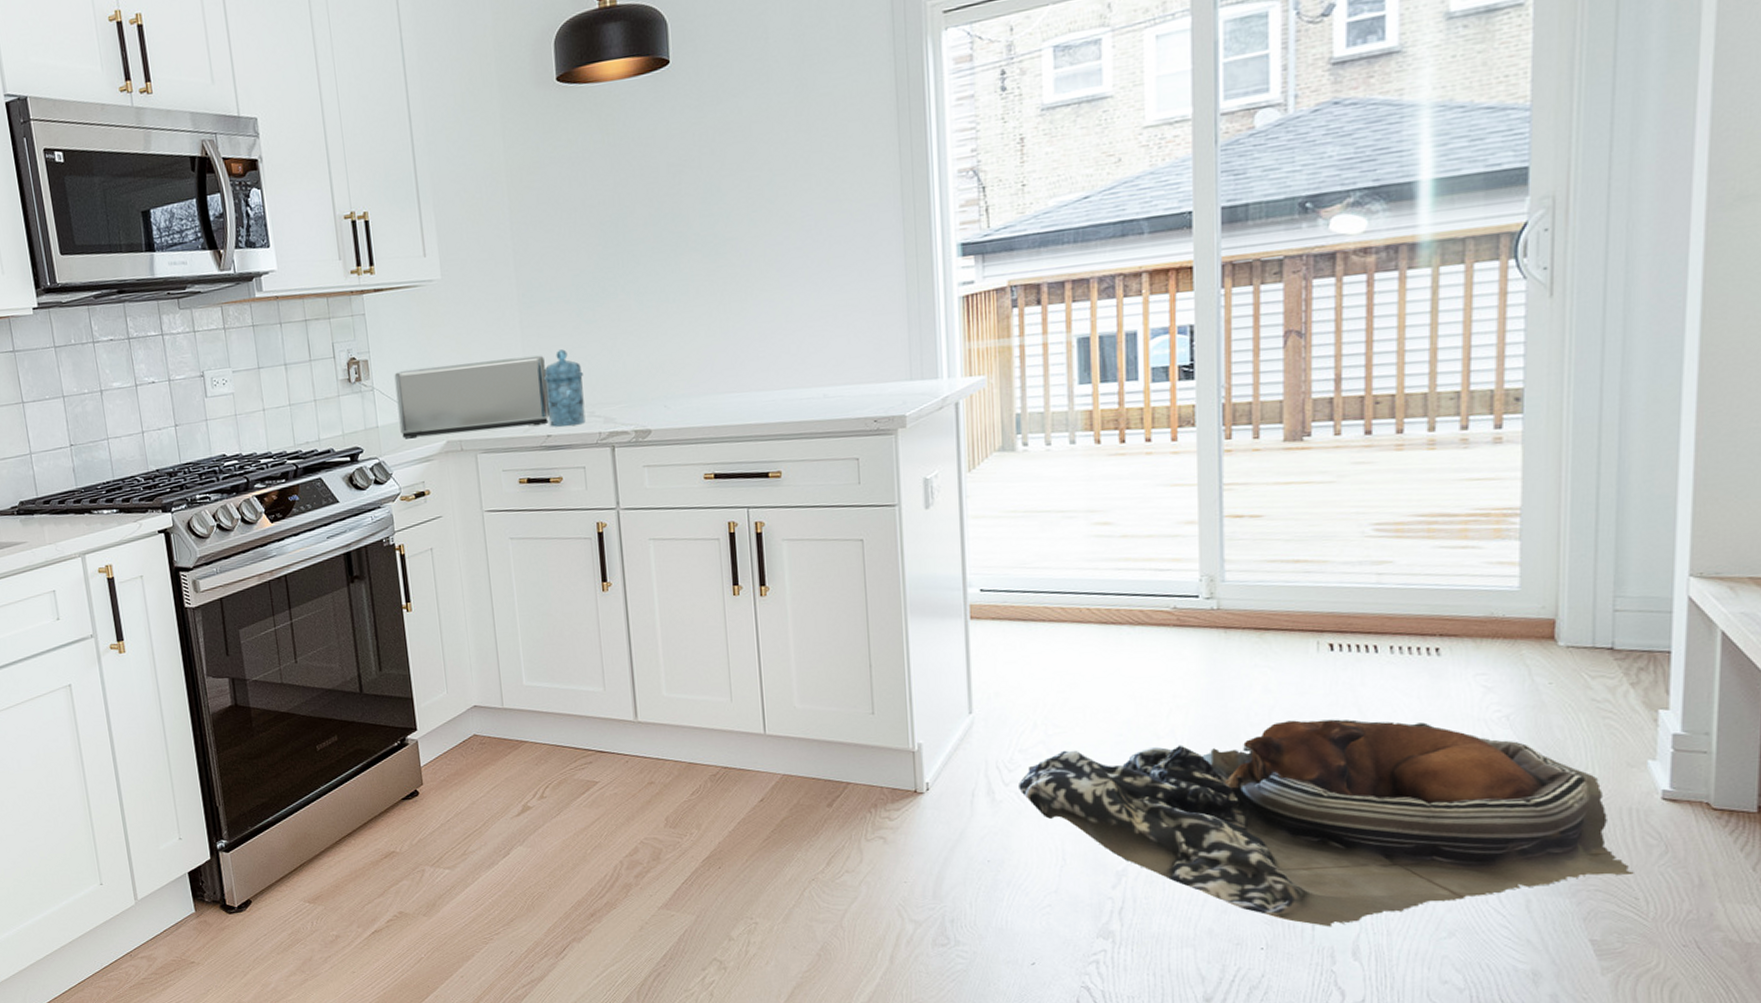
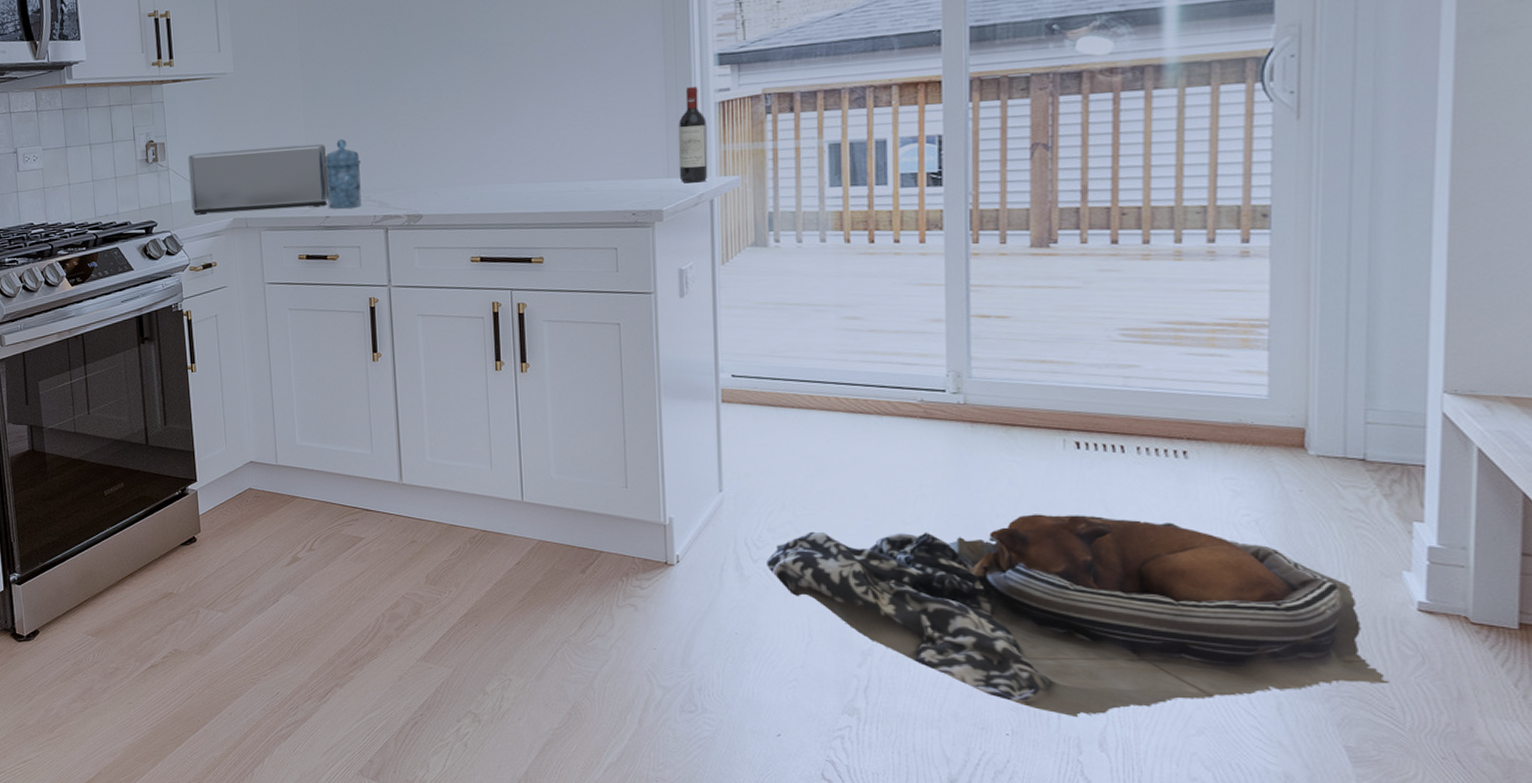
wine bottle: none [921,280,953,386] -> present [678,87,708,183]

